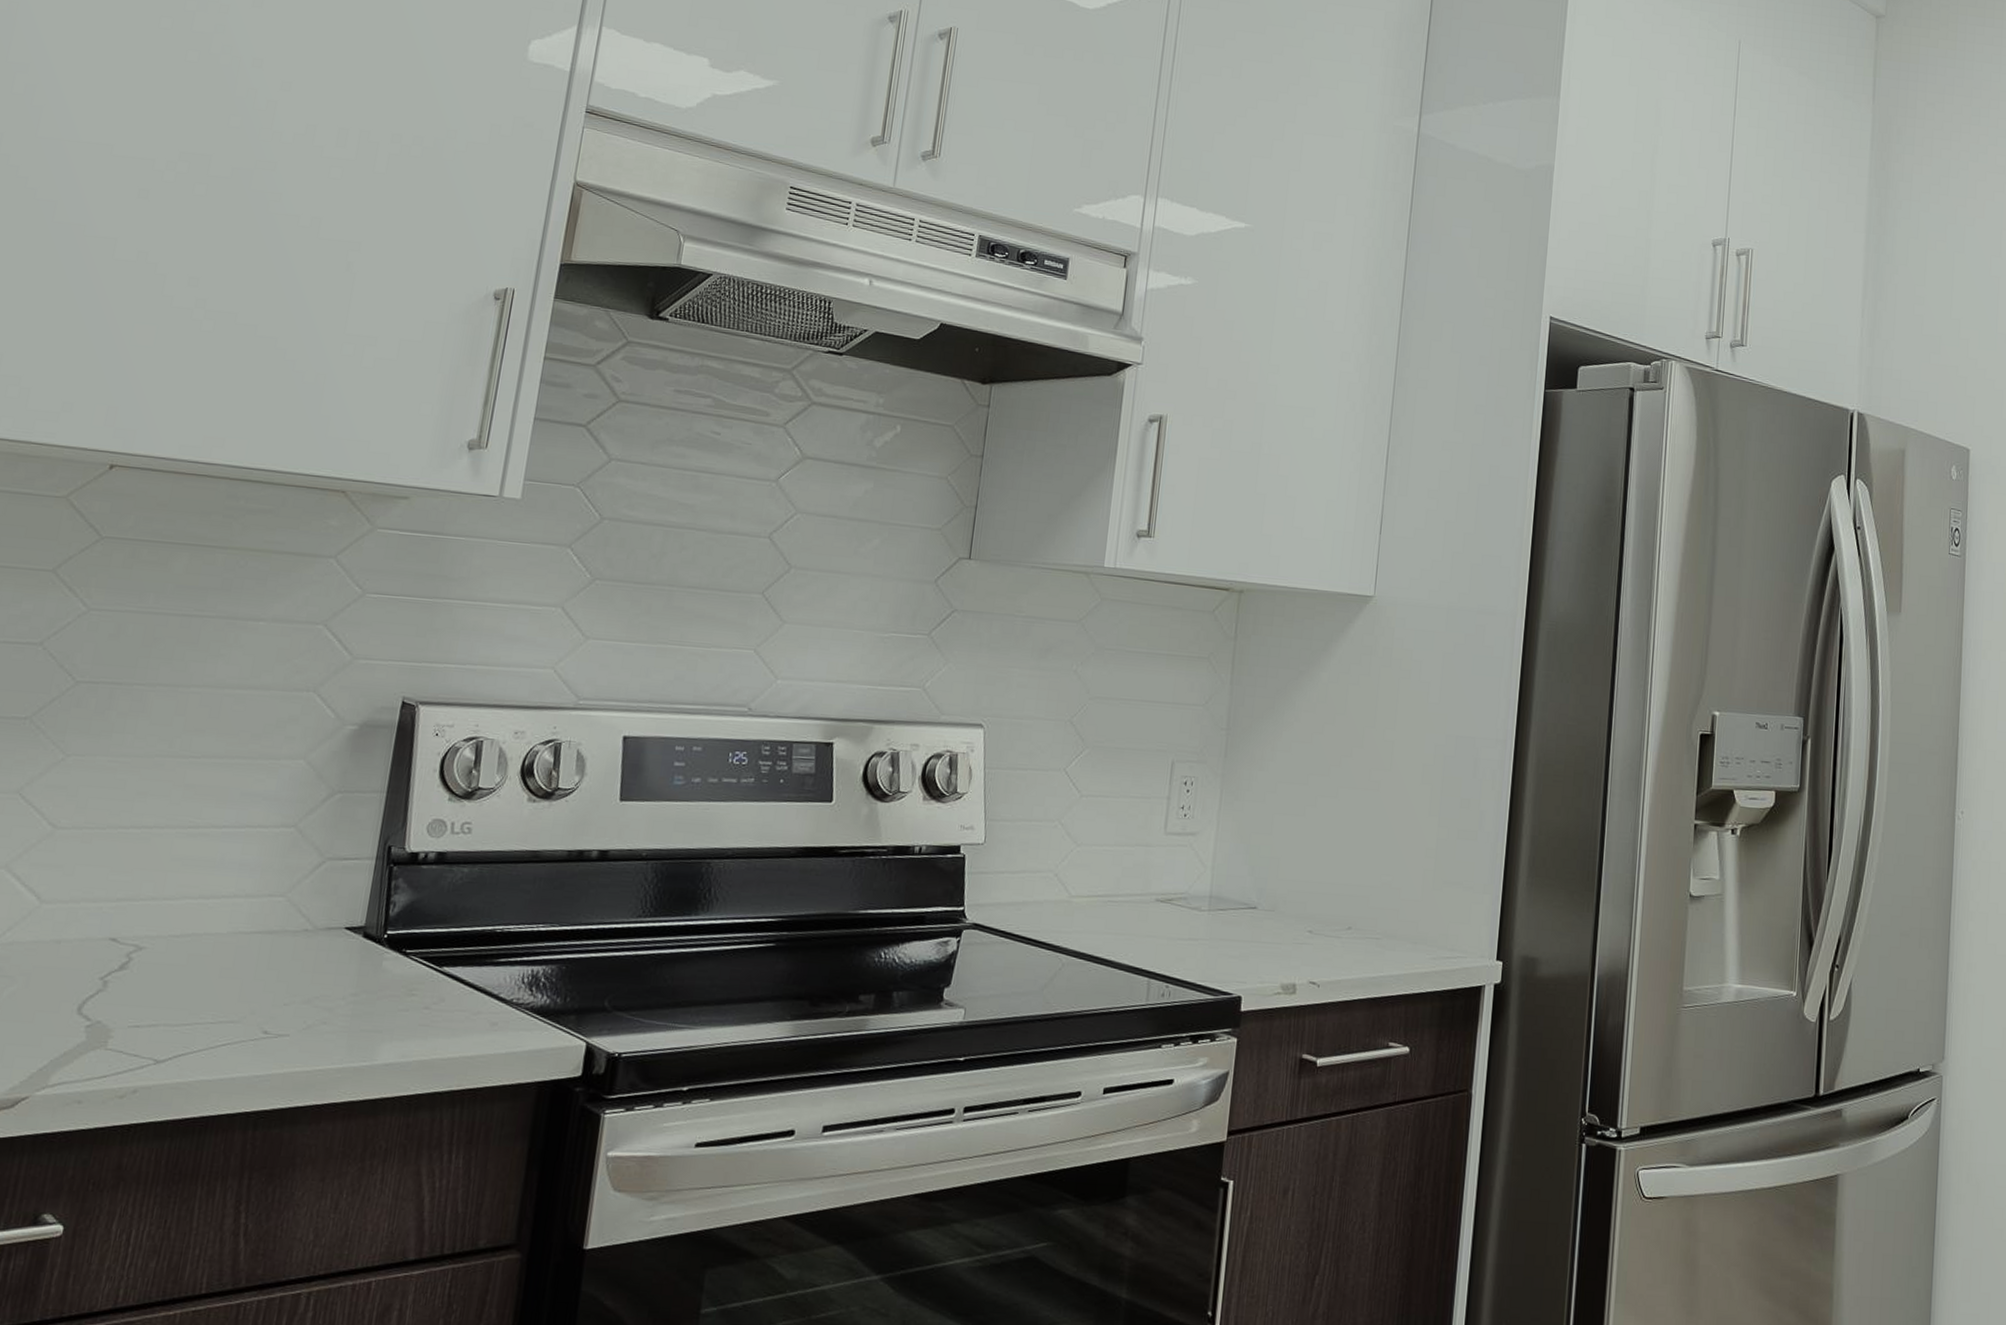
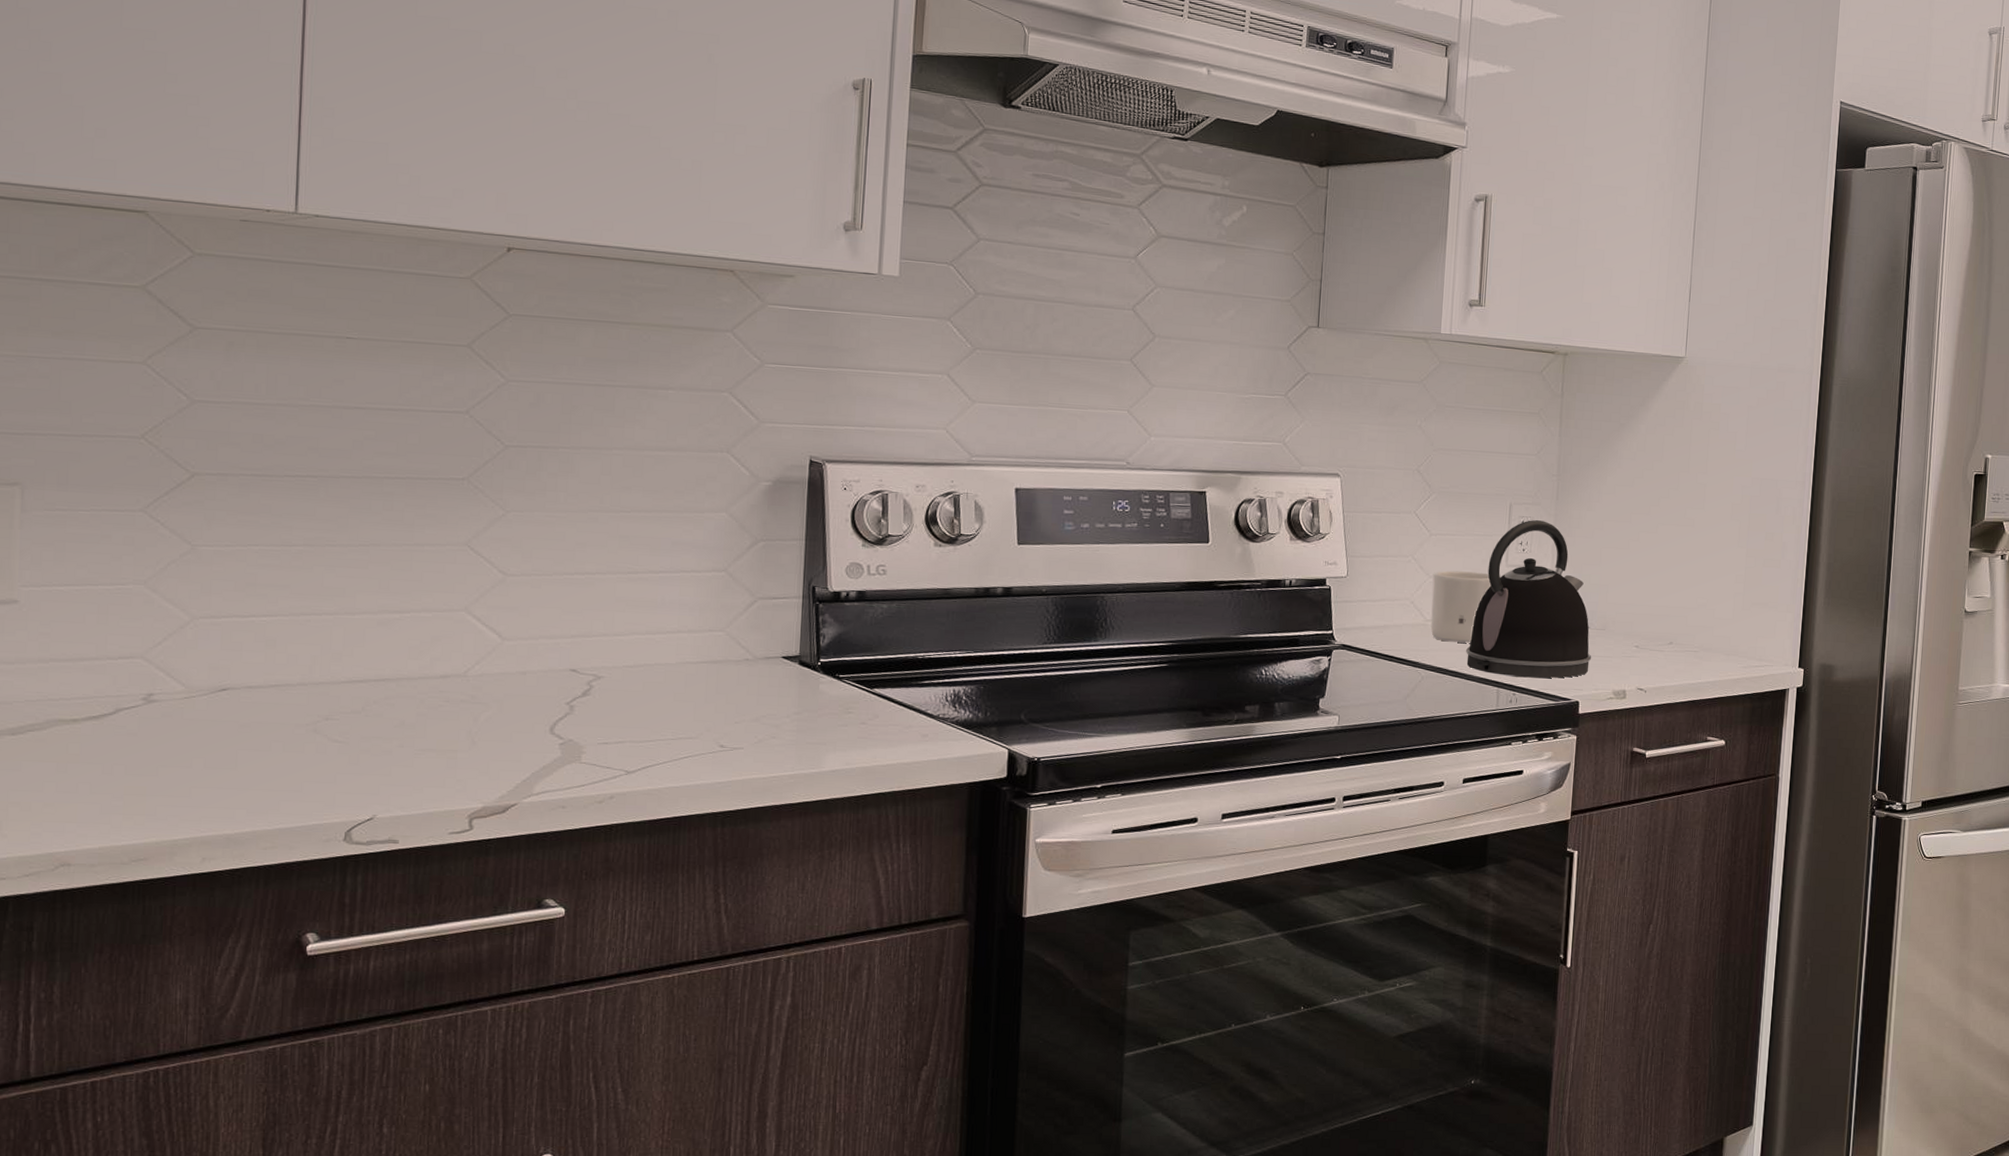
mug: none [1075,838,1147,924] -> present [1430,570,1492,643]
kettle: none [1114,780,1259,968] -> present [1466,520,1592,678]

